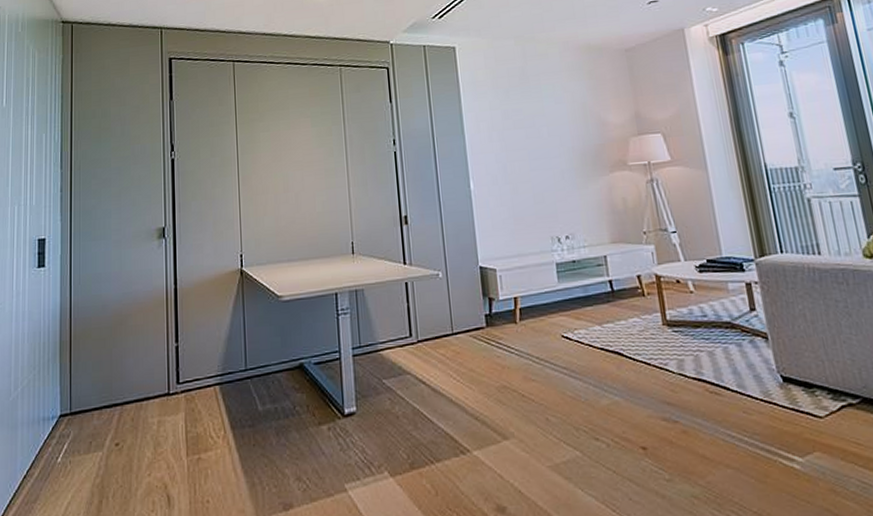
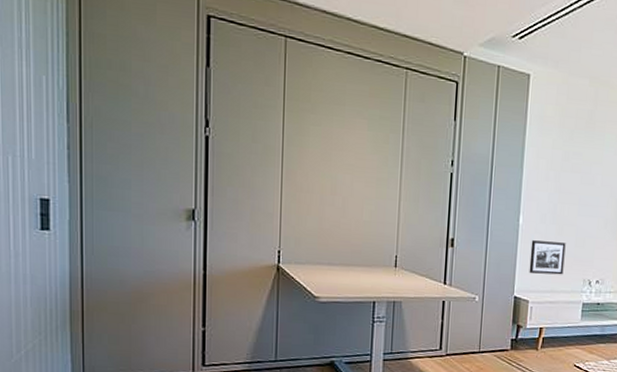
picture frame: none [486,201,528,240] -> present [529,240,566,275]

